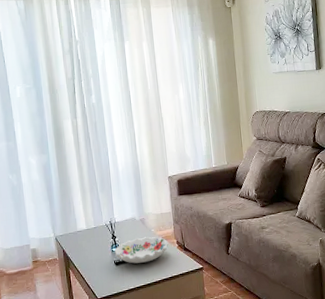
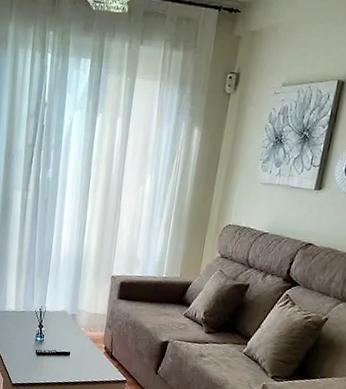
decorative bowl: present [114,237,169,264] -> none [38,332,96,361]

